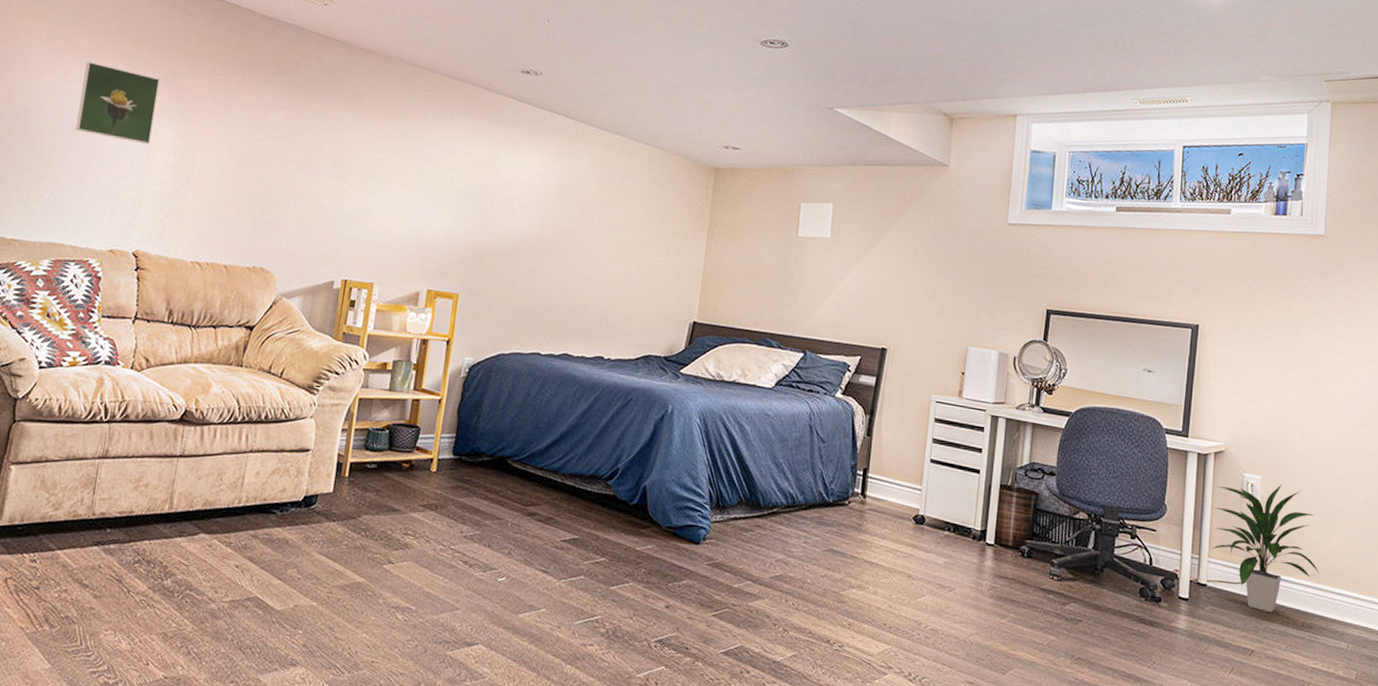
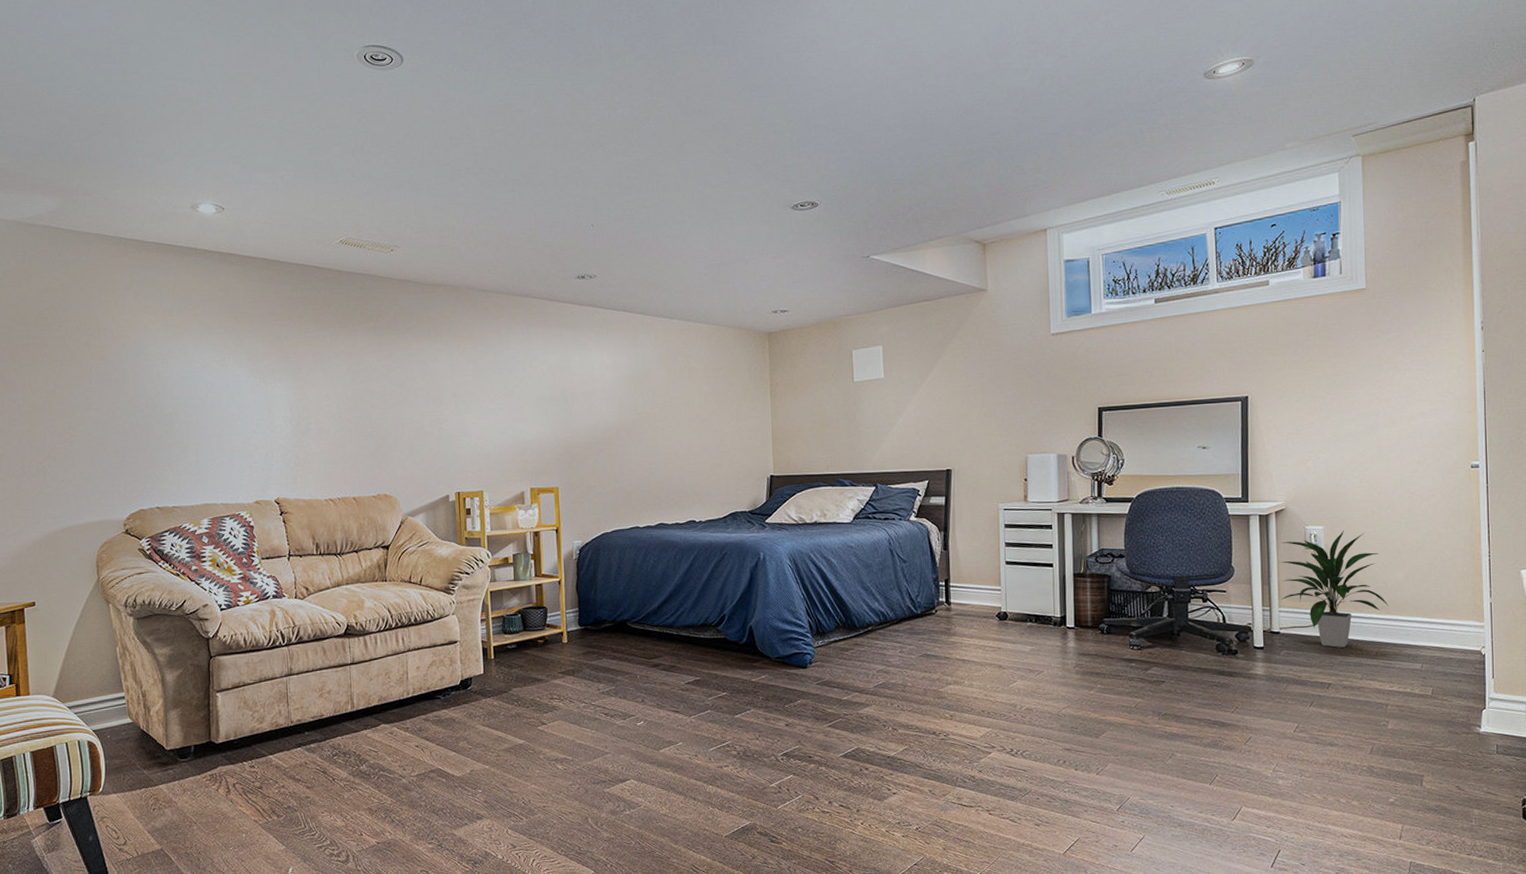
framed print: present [75,61,160,145] -> none [199,341,269,406]

